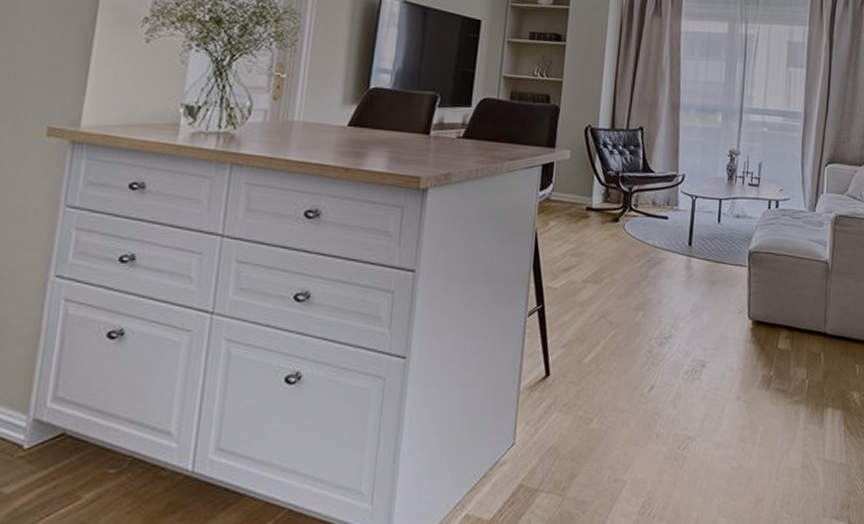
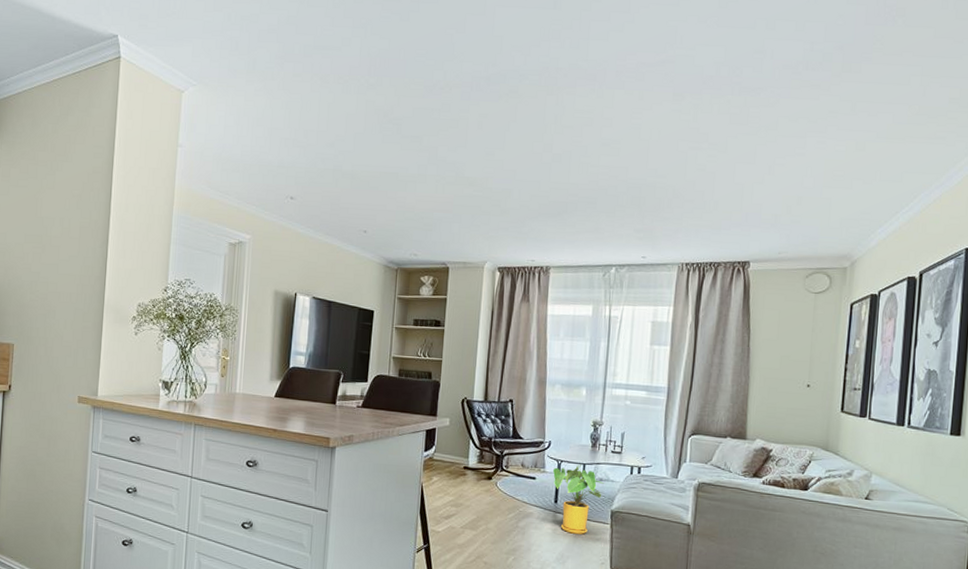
house plant: none [687,200,743,280] -> present [553,464,605,534]

